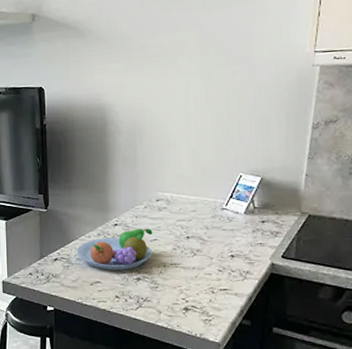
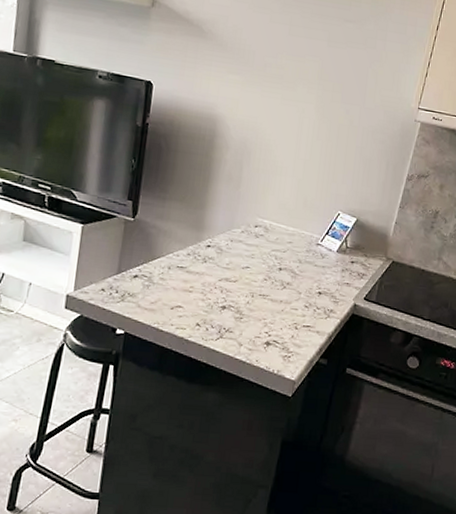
fruit bowl: present [76,228,153,270] -> none [160,253,246,297]

